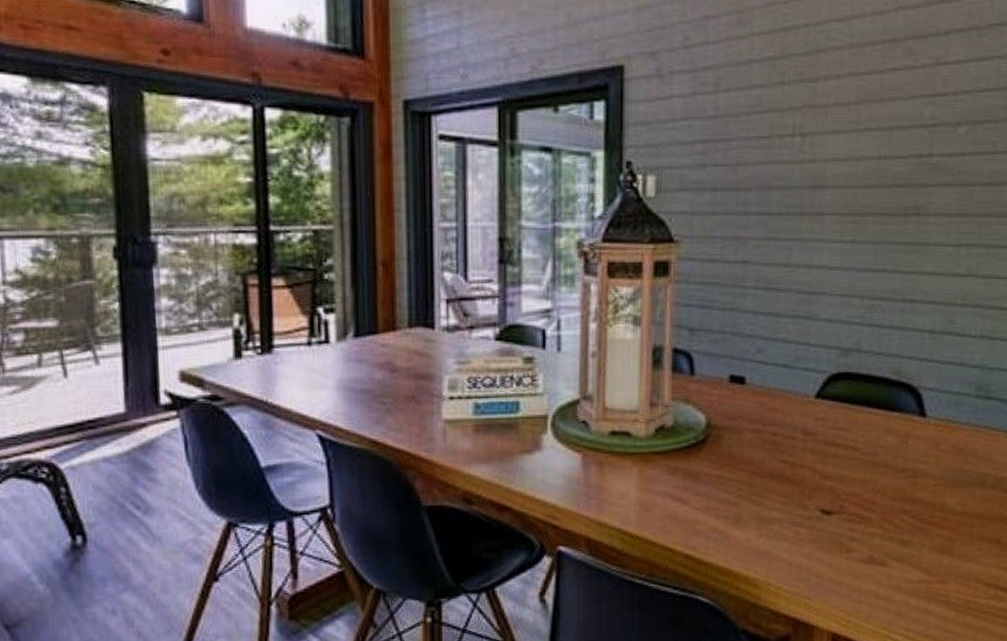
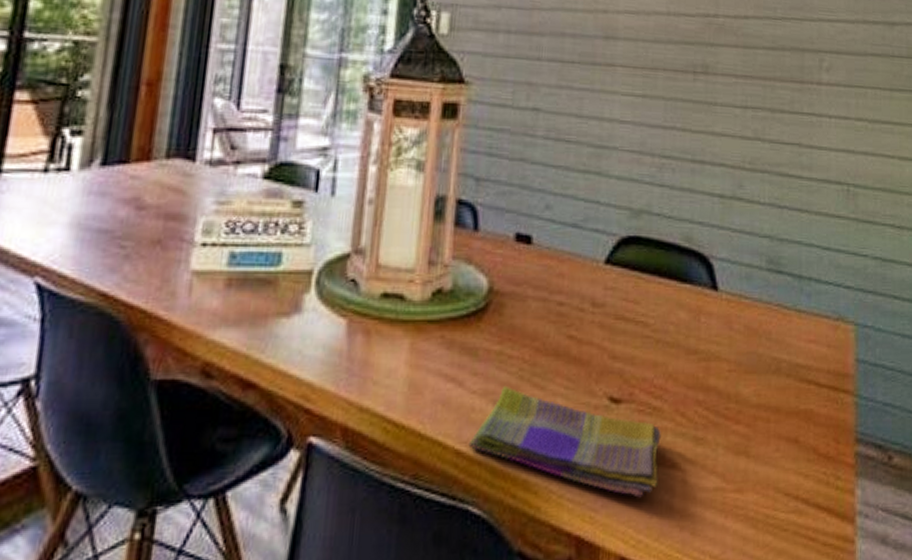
dish towel: none [695,503,870,589] -> present [468,386,661,498]

